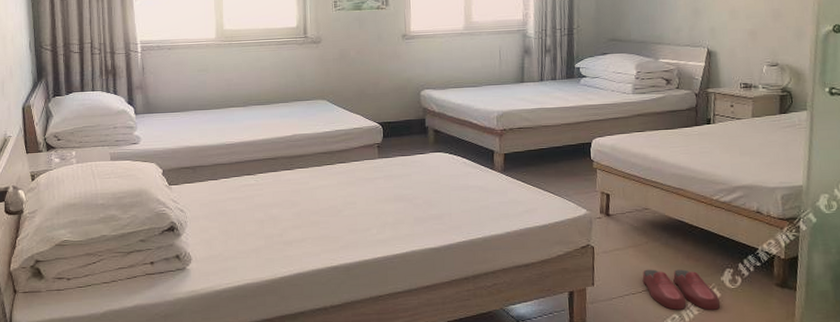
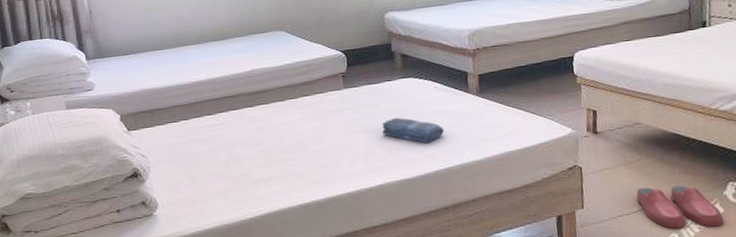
towel: none [411,189,469,215] -> present [382,117,444,143]

